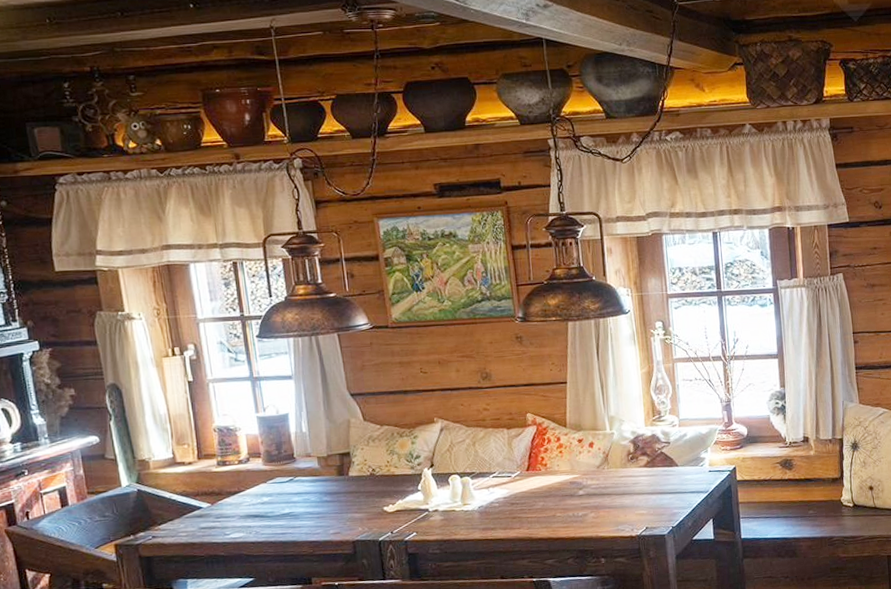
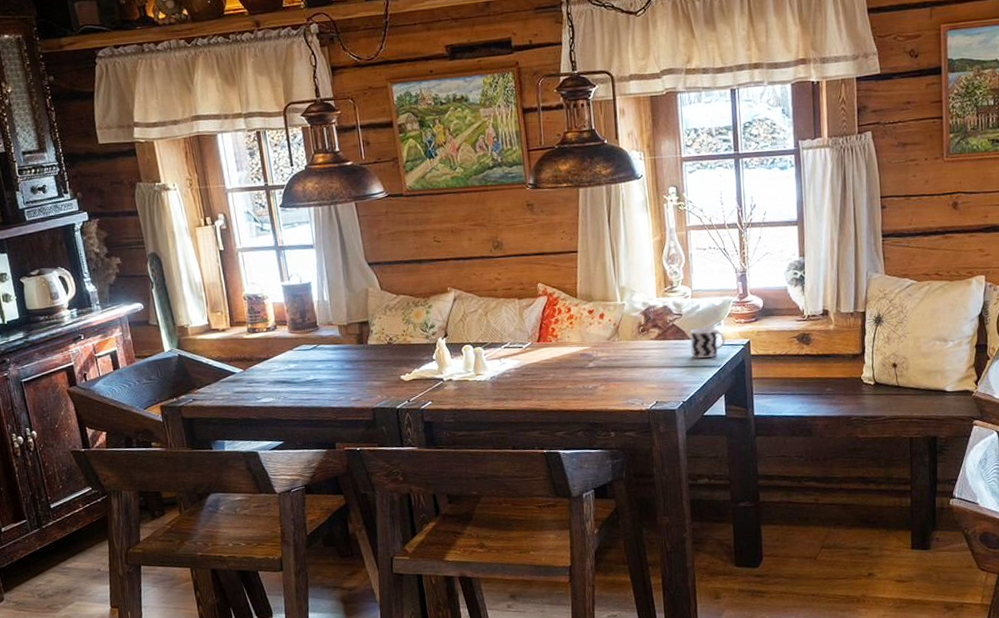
cup: none [678,454,713,485] -> present [690,327,726,358]

